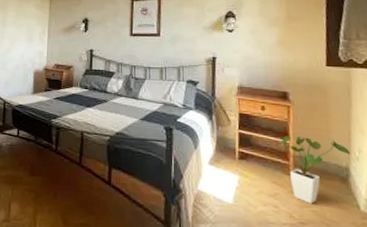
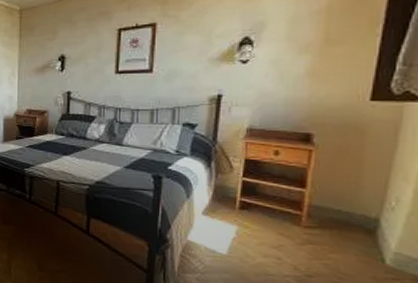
house plant: present [281,136,351,204] -> none [294,184,385,257]

